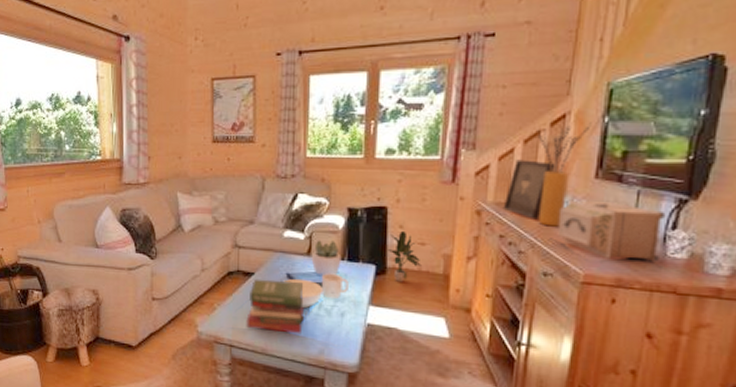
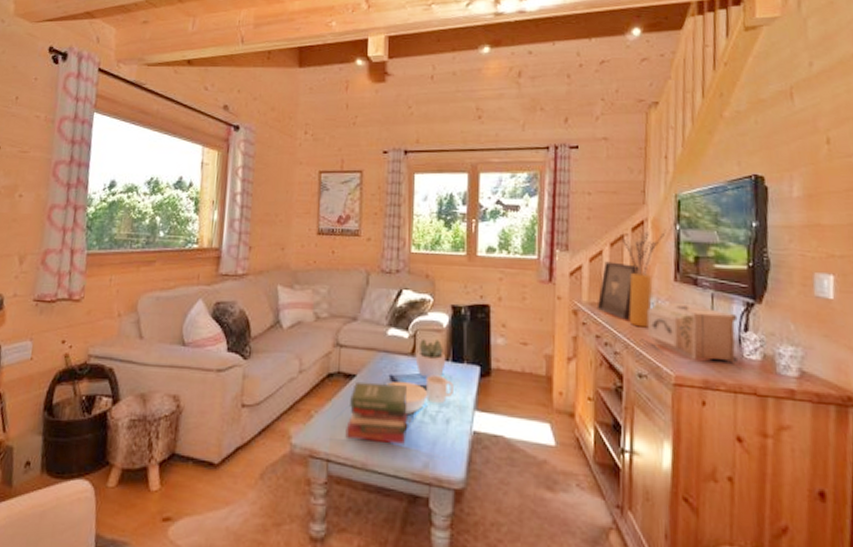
potted plant: present [388,230,421,283] -> none [491,329,525,386]

